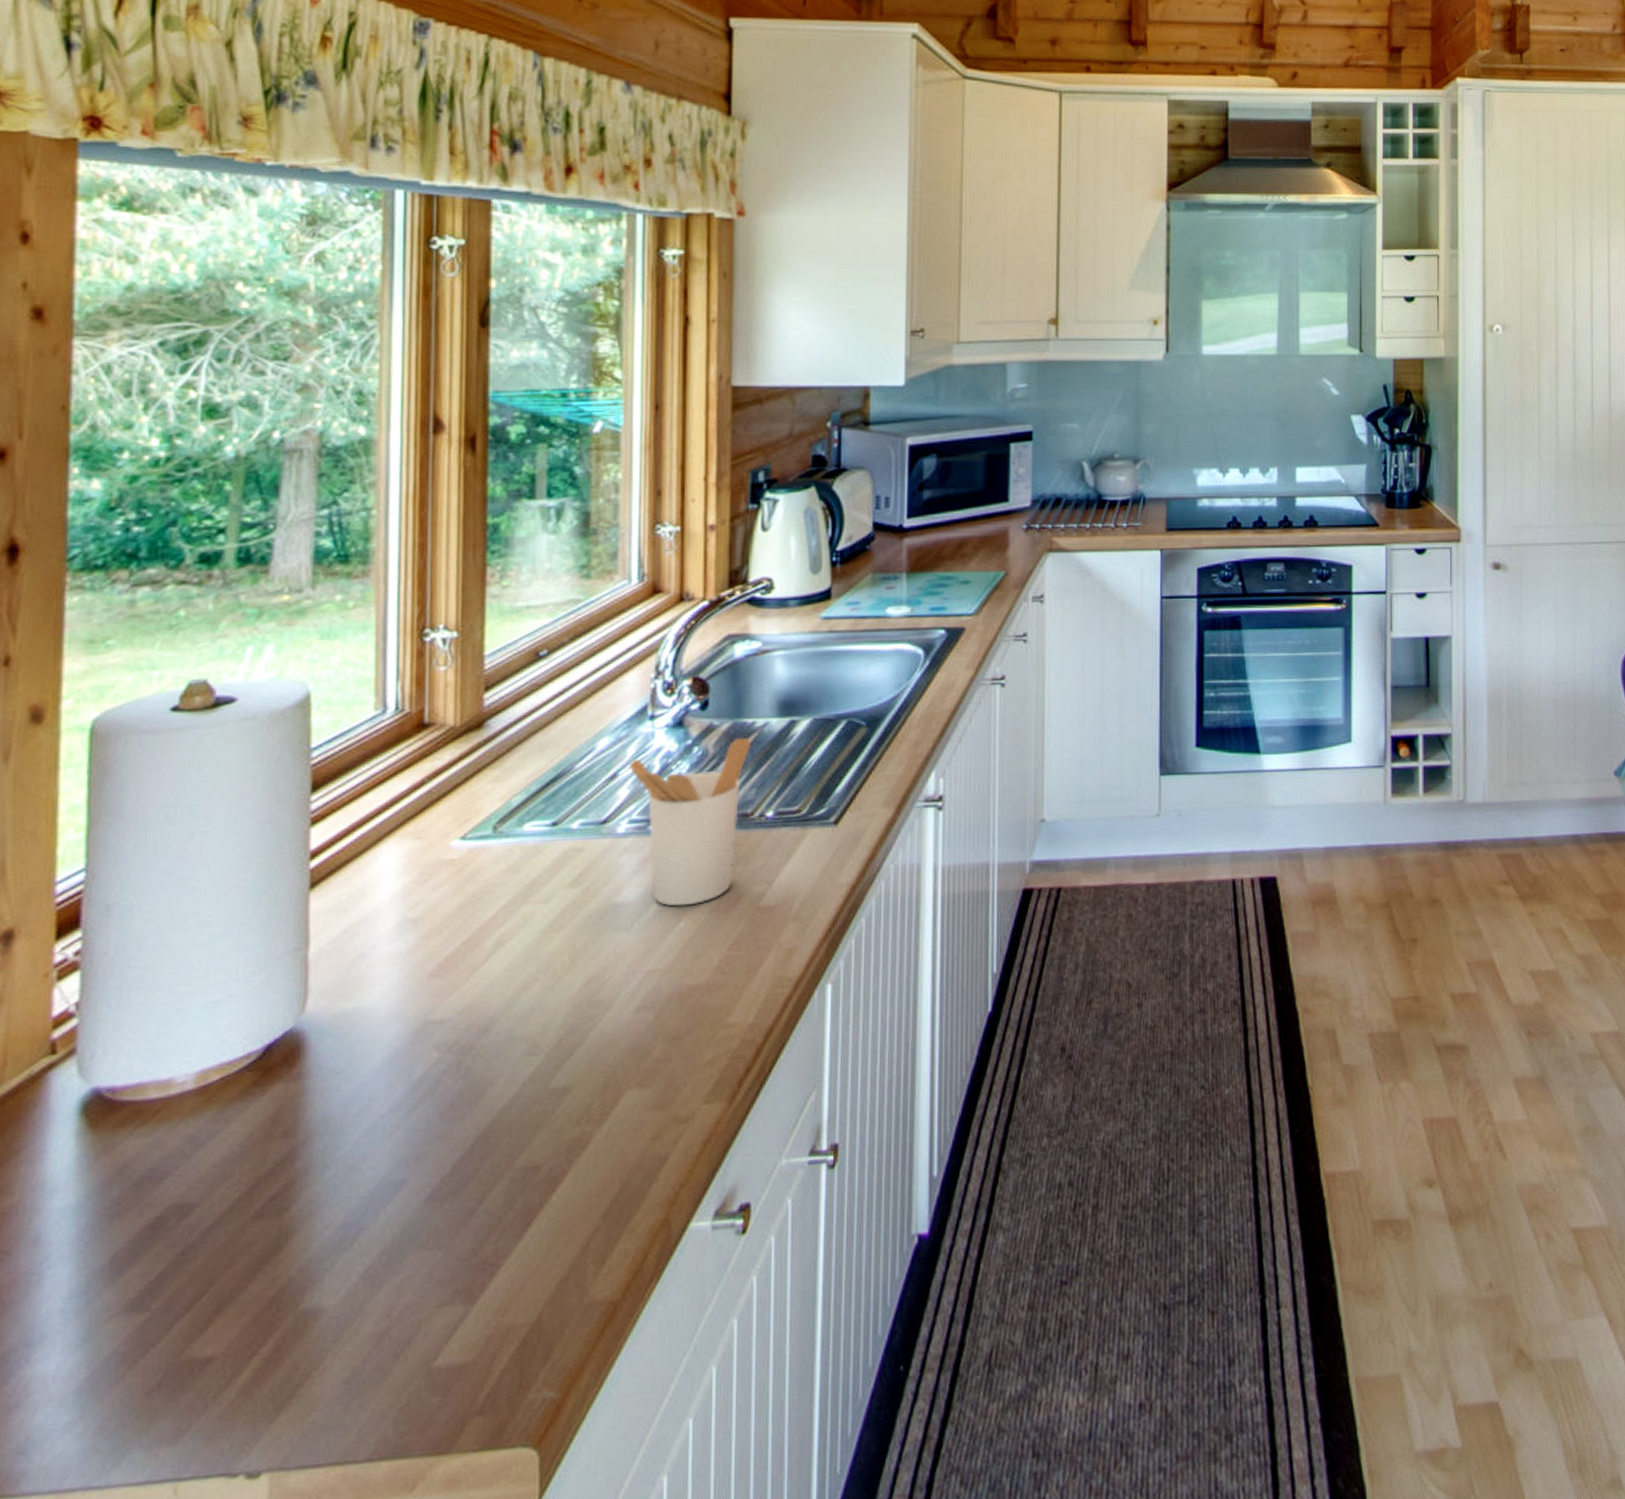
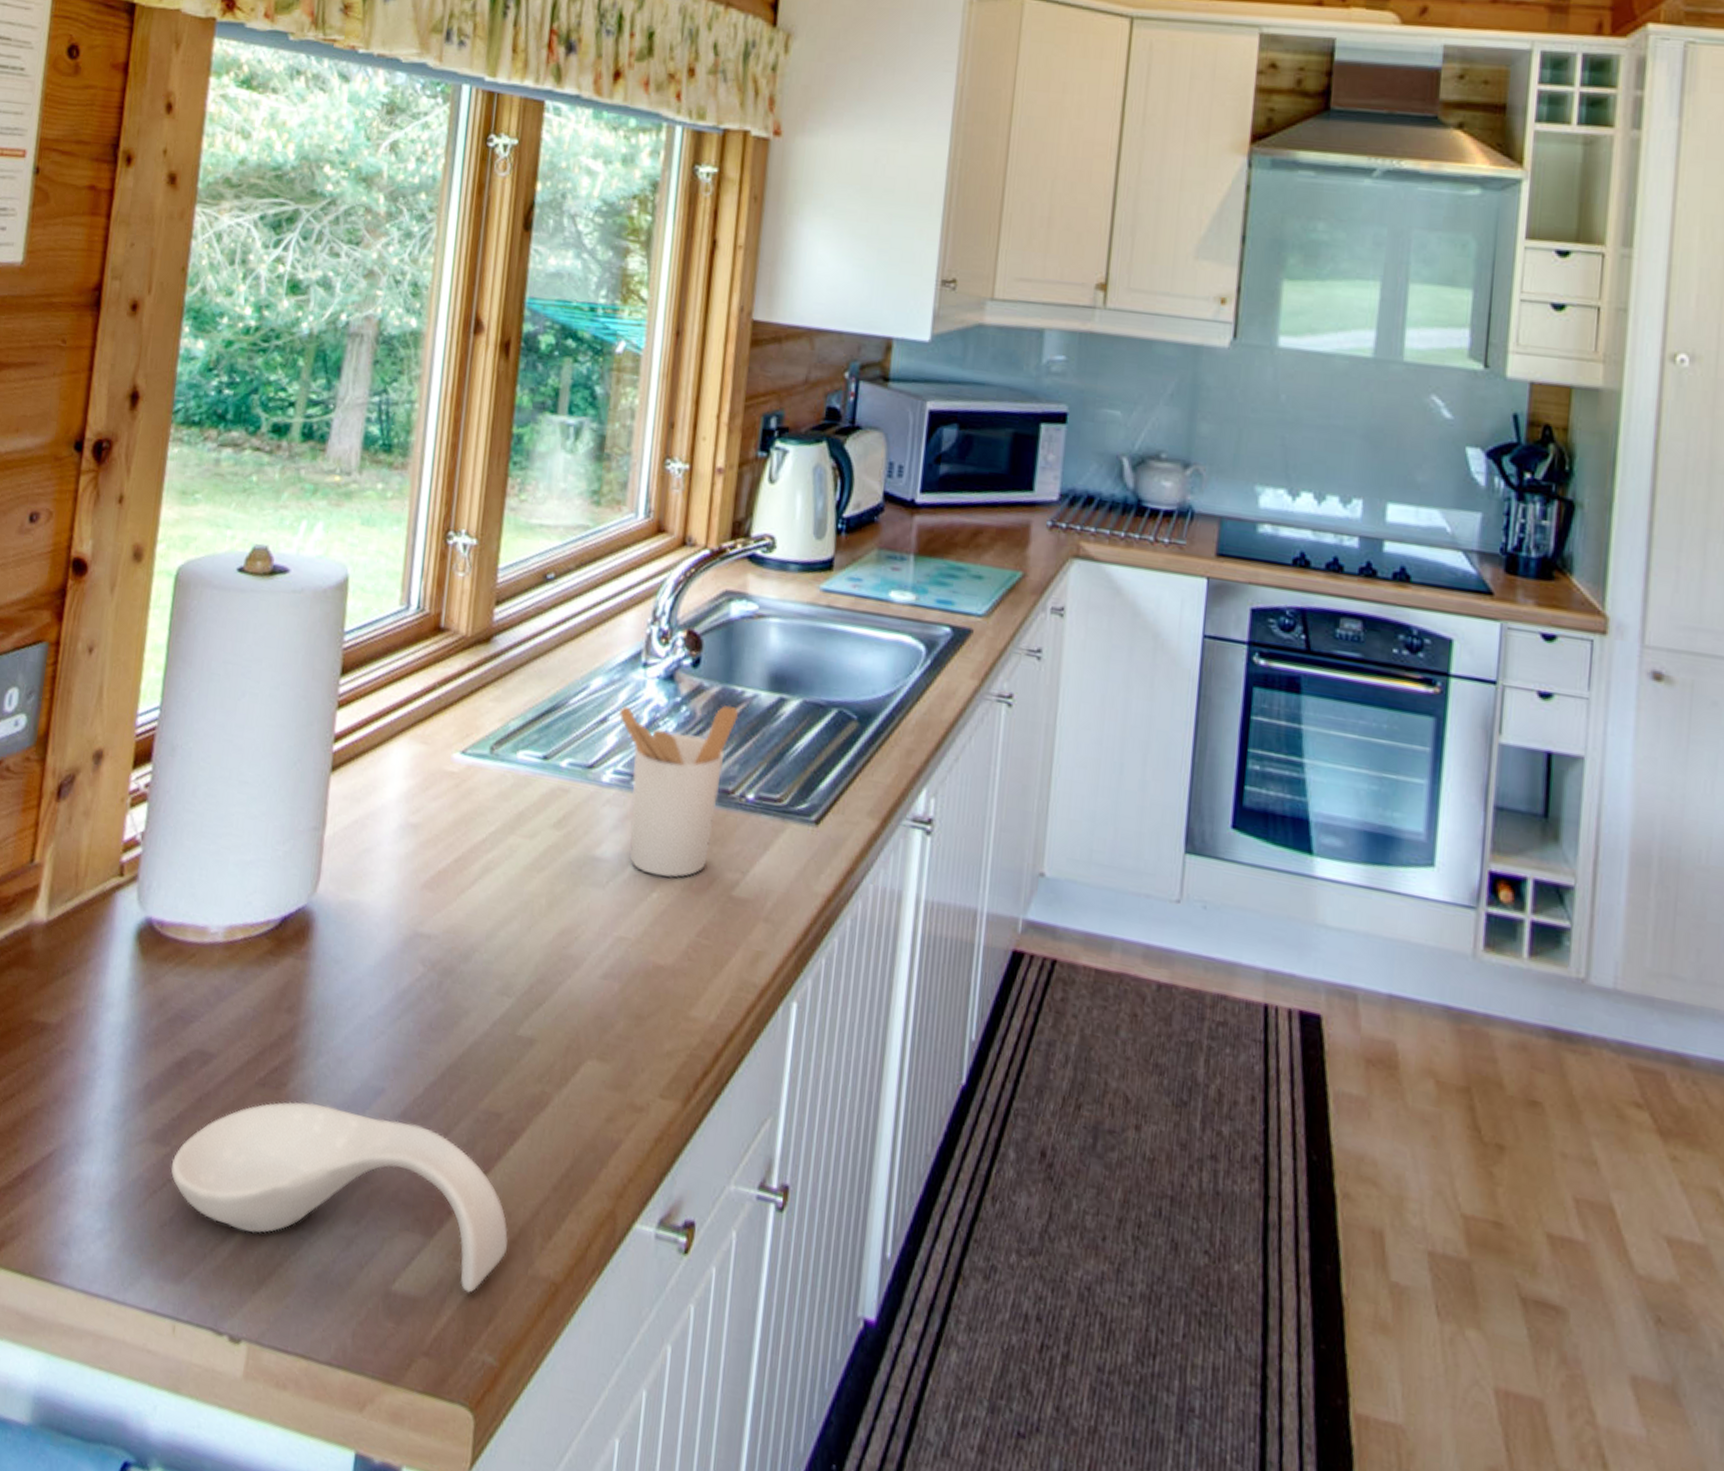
spoon rest: none [153,1202,559,1369] -> present [171,1101,508,1293]

